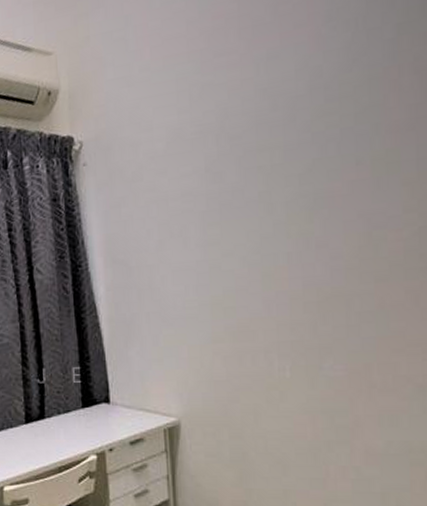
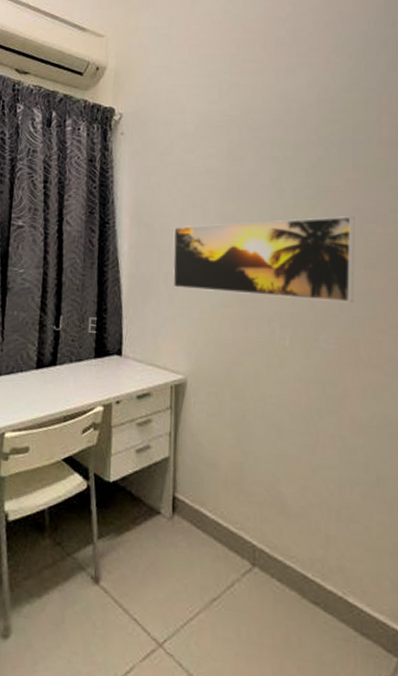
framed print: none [152,224,362,328] -> present [172,216,355,302]

